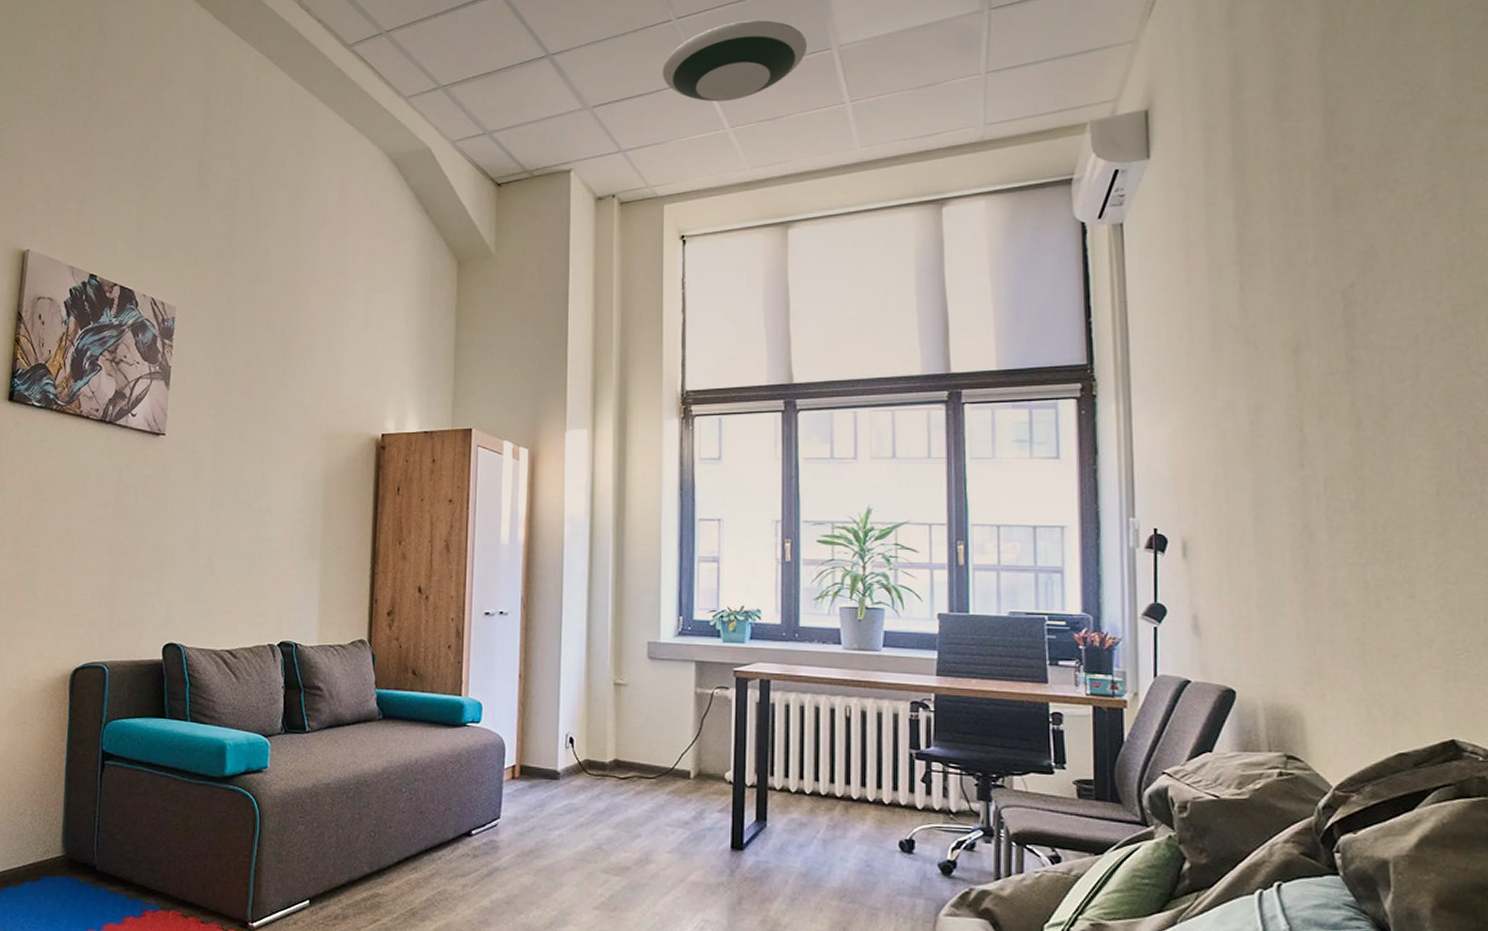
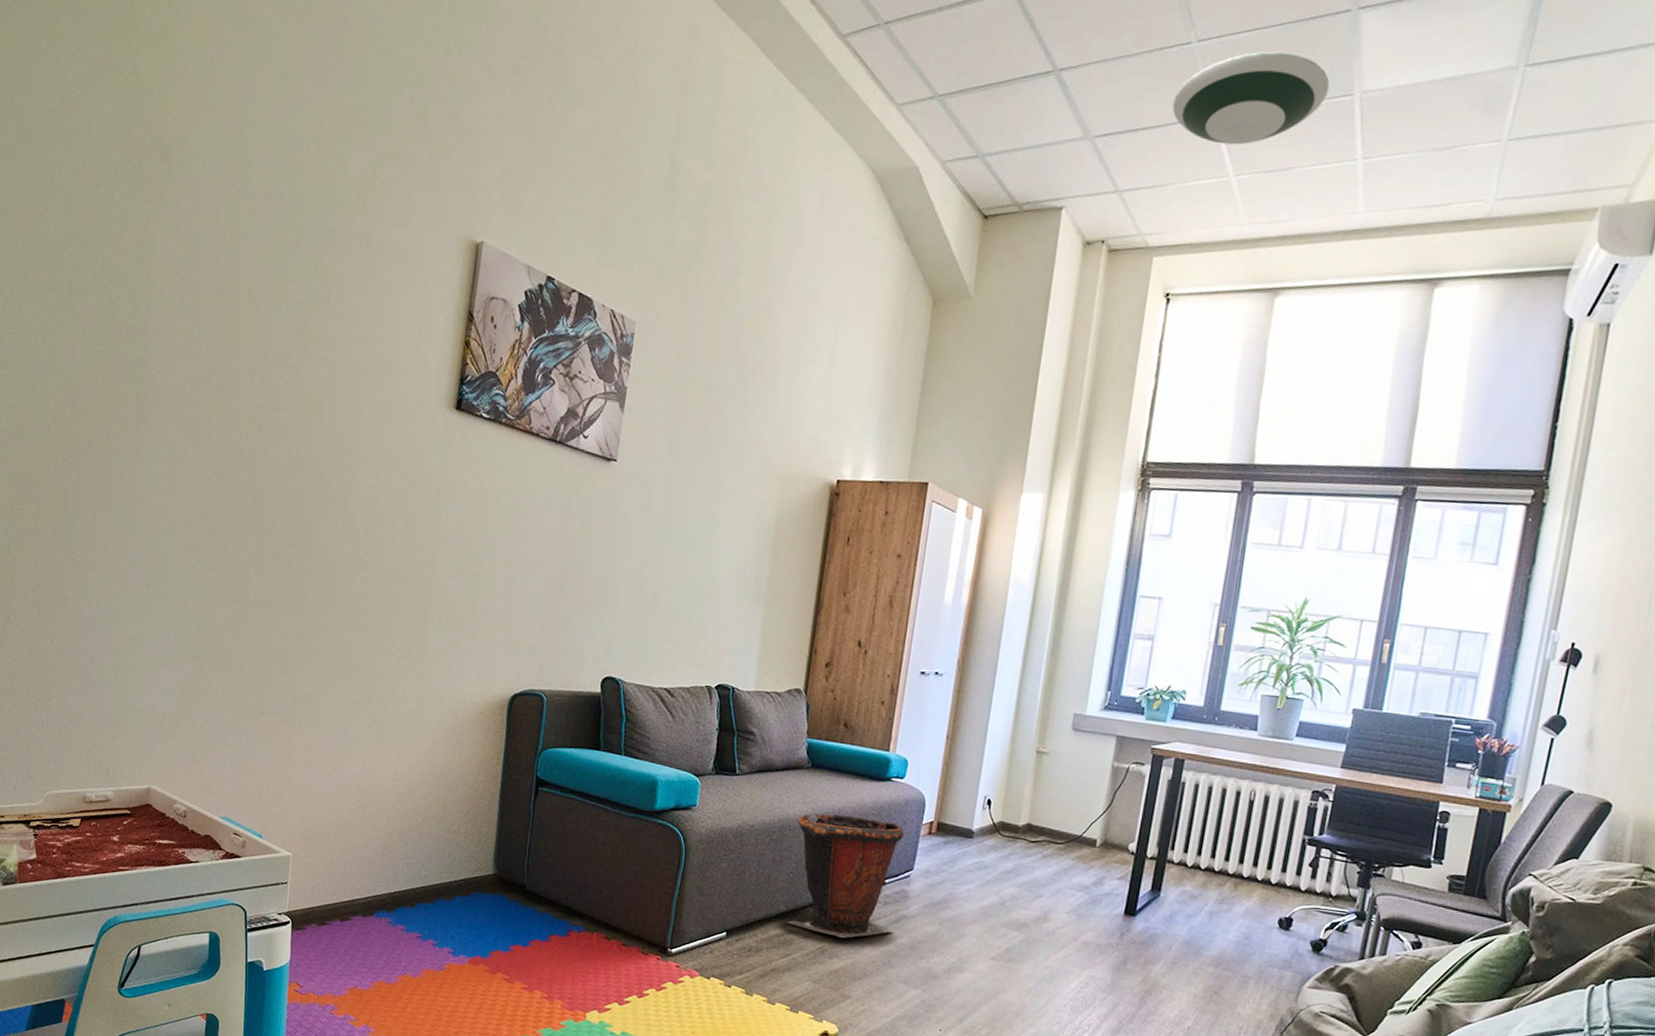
waste bin: none [372,764,488,897] -> present [787,813,907,938]

